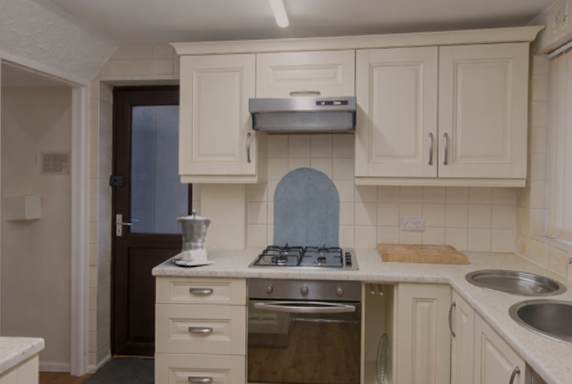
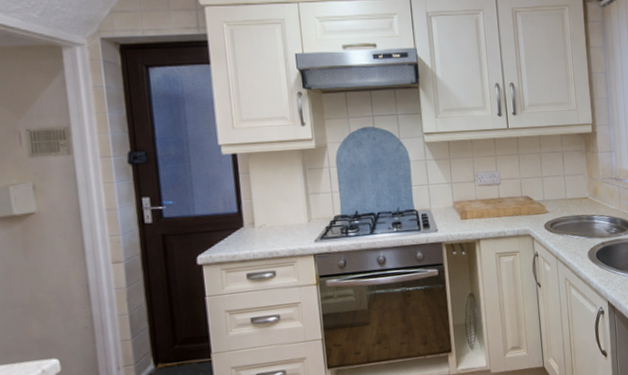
coffee maker: present [175,210,217,266] -> none [220,184,277,249]

